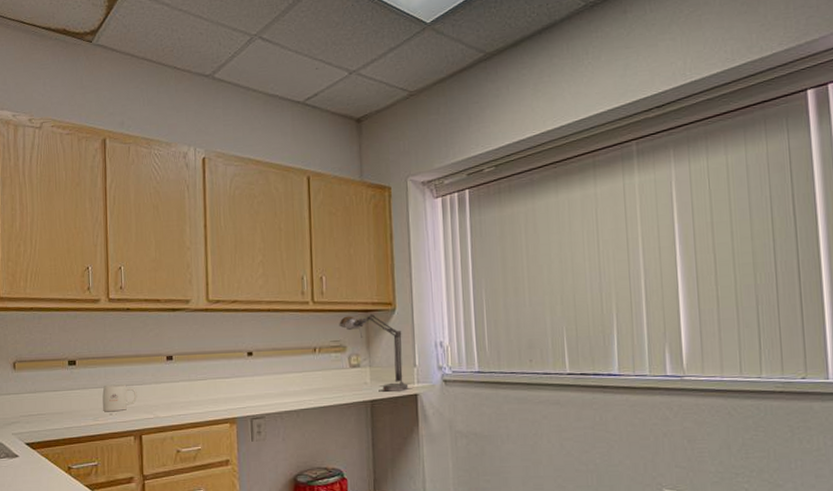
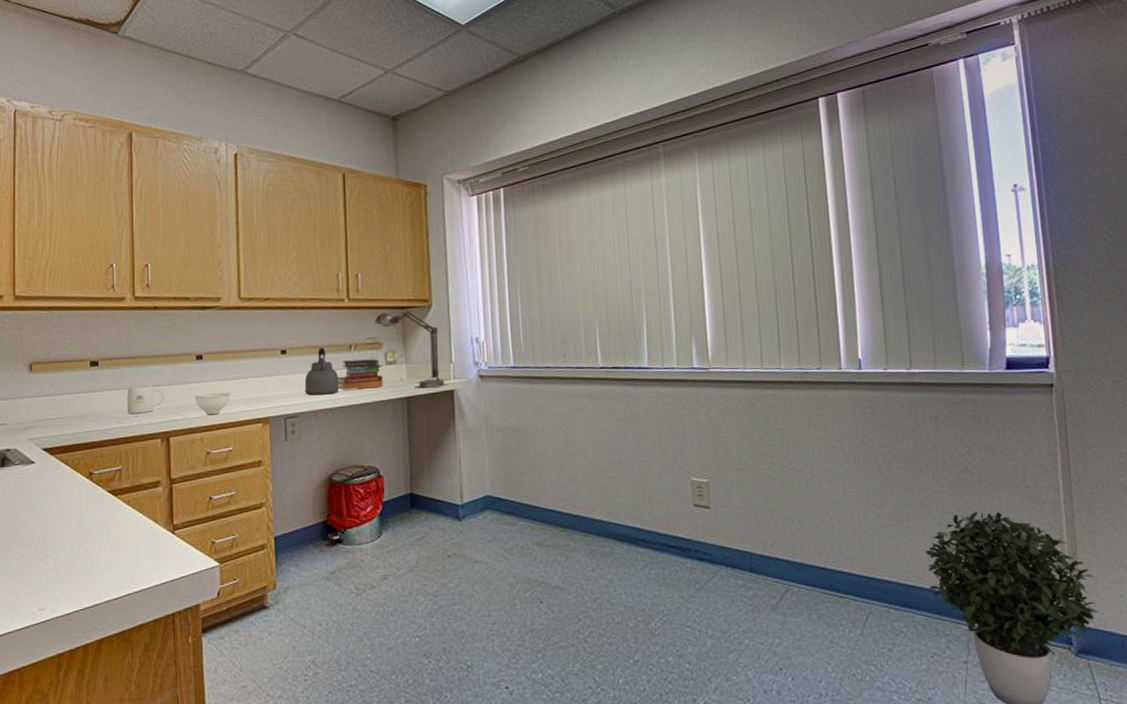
bowl: none [165,393,200,415] -> present [194,392,231,415]
kettle: none [270,349,304,397] -> present [304,347,339,395]
books: none [302,362,347,392] -> present [337,359,383,390]

